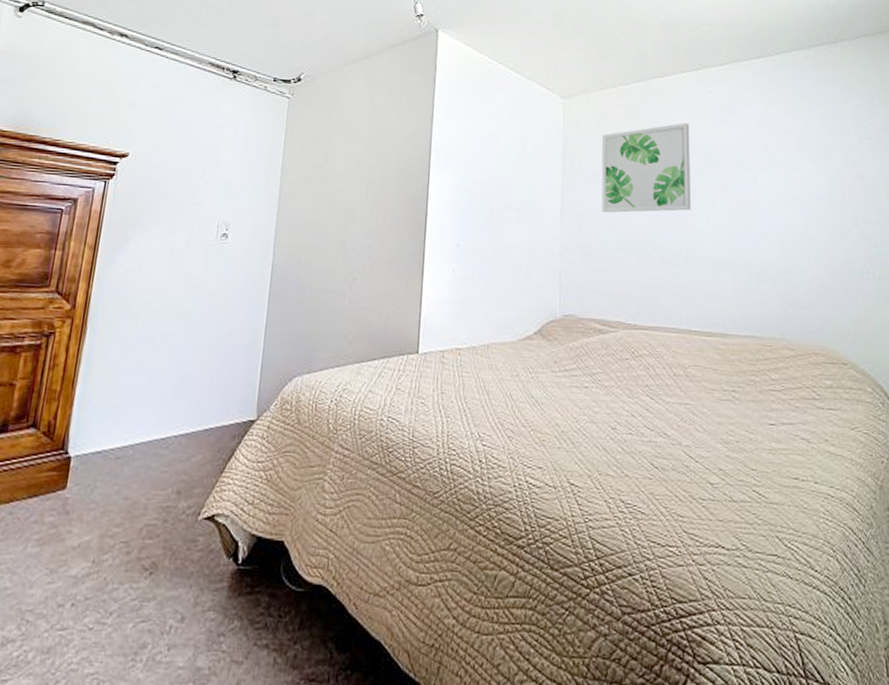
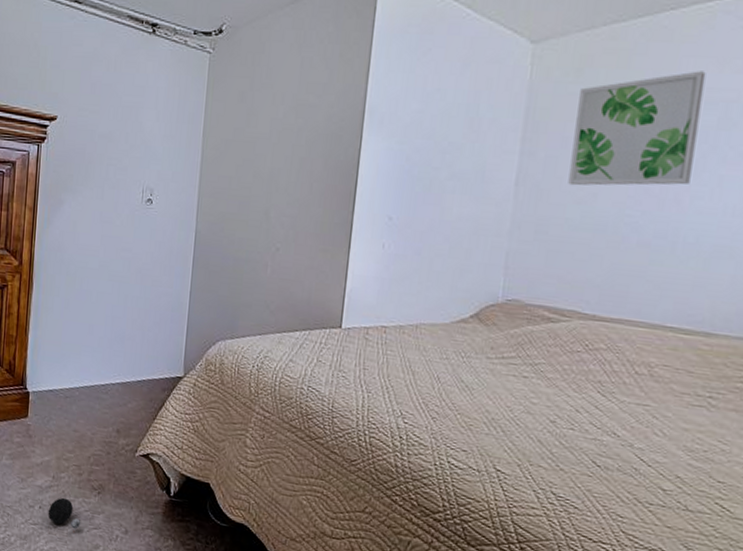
ball: none [82,586,126,632] -> present [47,497,81,533]

